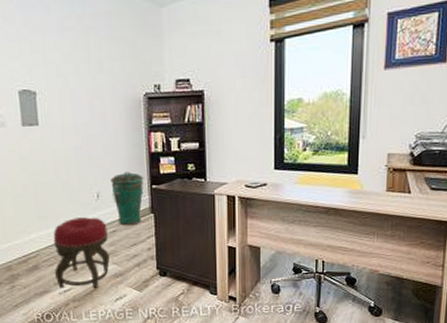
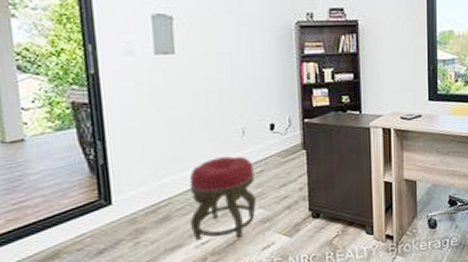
trash can: present [110,171,144,226] -> none [258,104,296,165]

